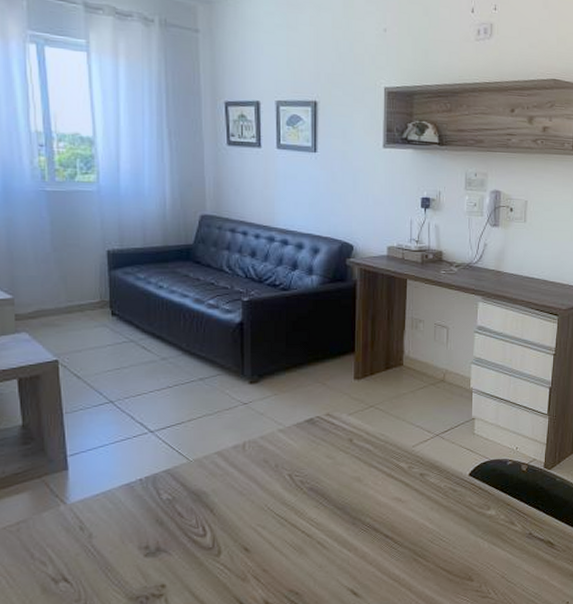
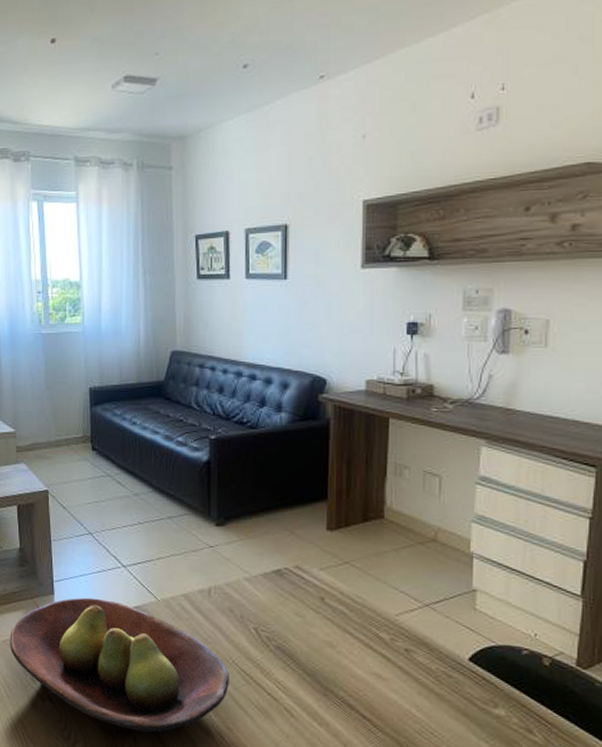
fruit bowl: none [11,467,264,593] -> present [9,597,229,734]

